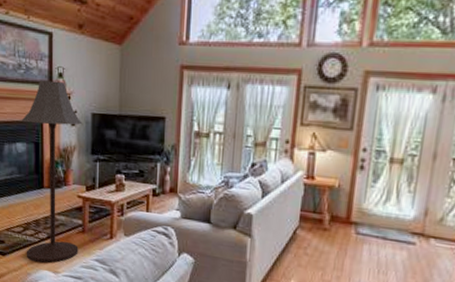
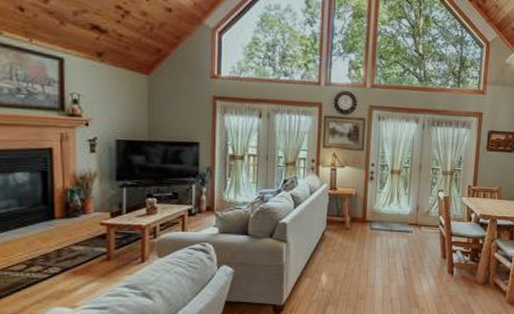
floor lamp: present [22,80,83,263] -> none [23,106,105,301]

